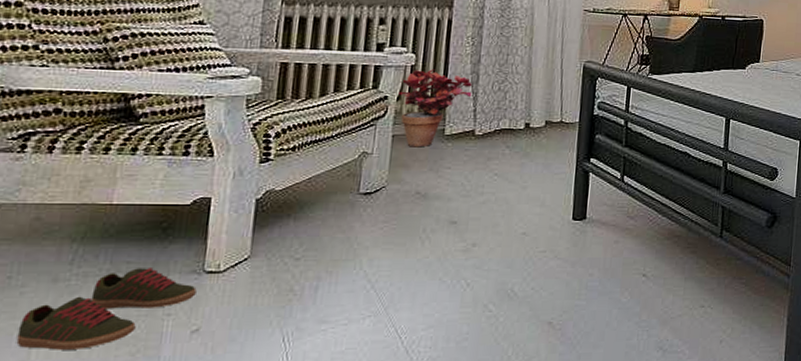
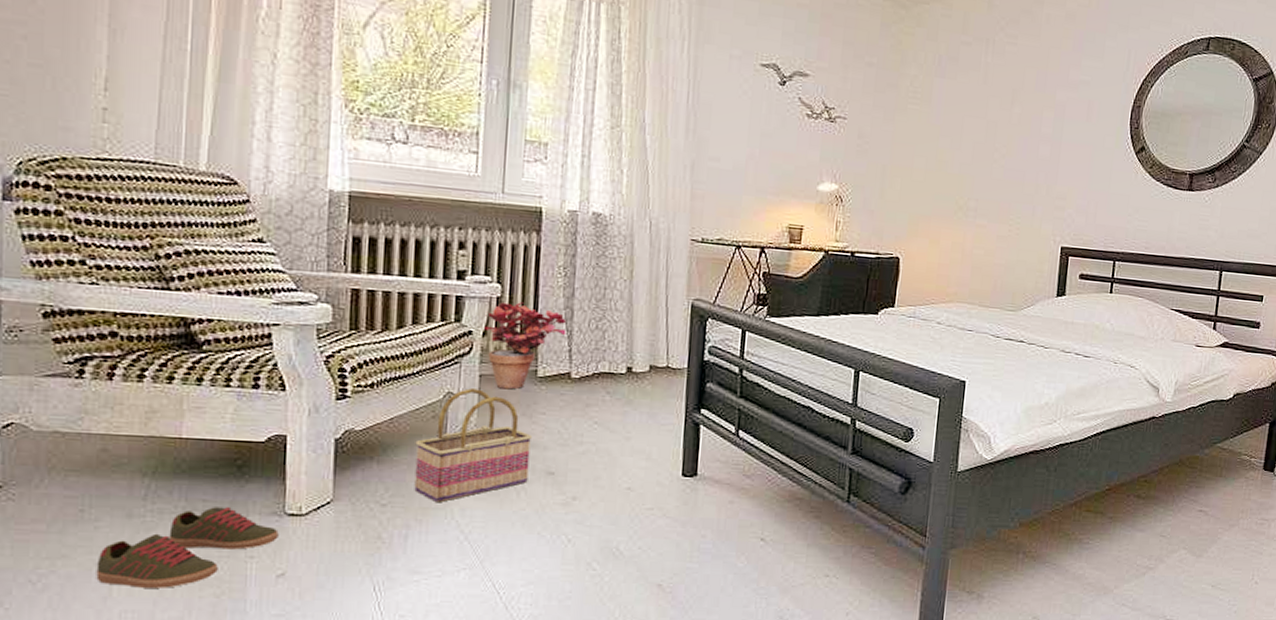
basket: none [327,148,438,255] -> present [414,388,533,503]

